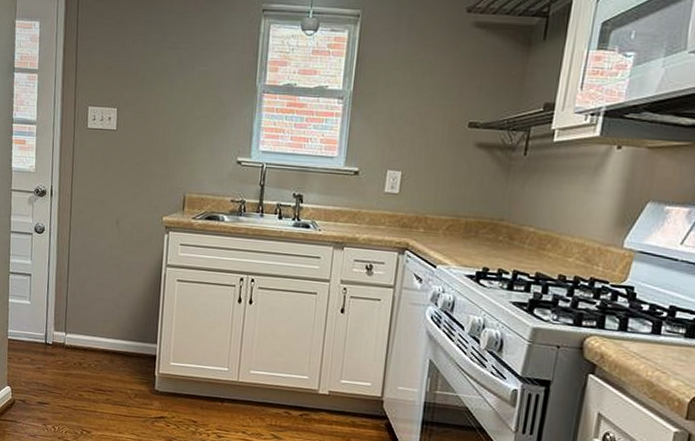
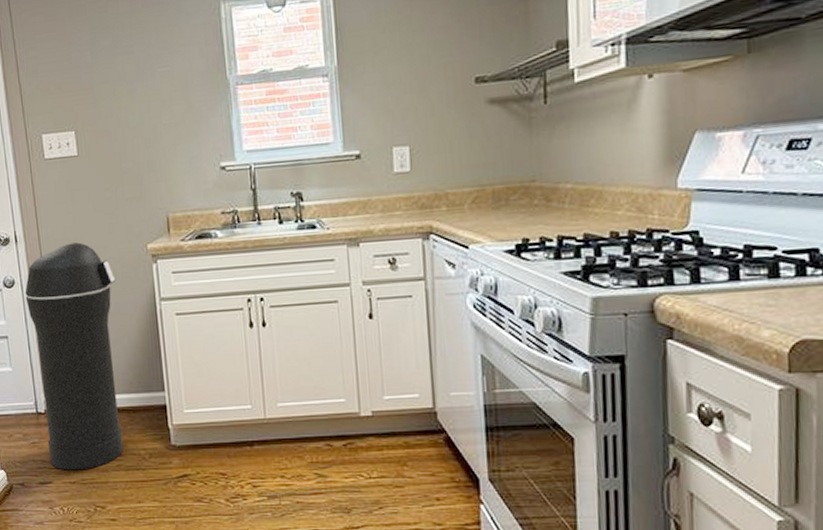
trash can: none [50,204,131,398] -> present [25,242,124,471]

